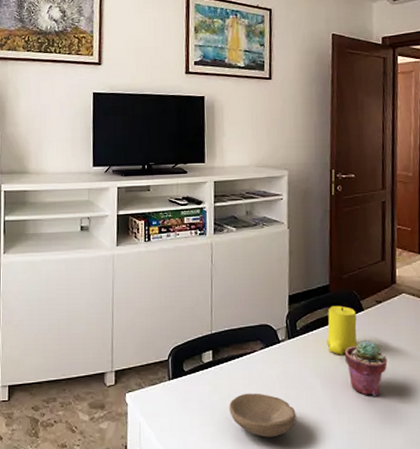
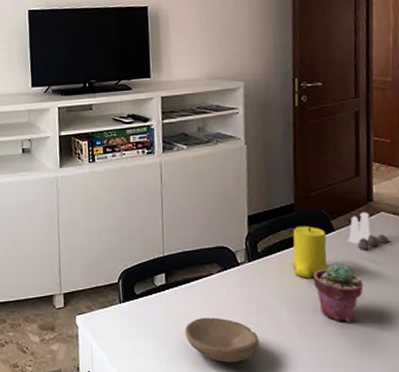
salt and pepper shaker set: none [374,293,410,329] -> present [347,211,390,250]

